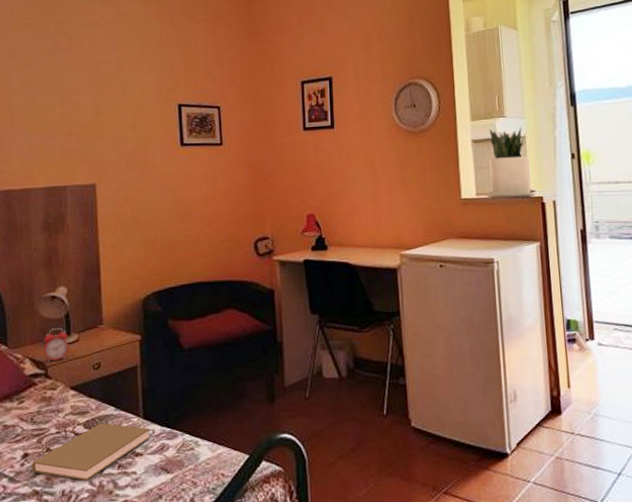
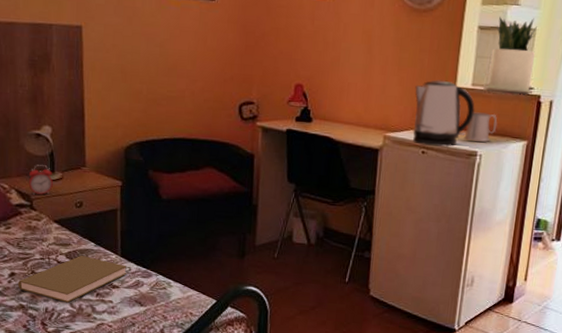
kettle: none [422,193,484,259] -> present [413,79,475,147]
mug: none [478,220,508,250] -> present [464,112,498,143]

